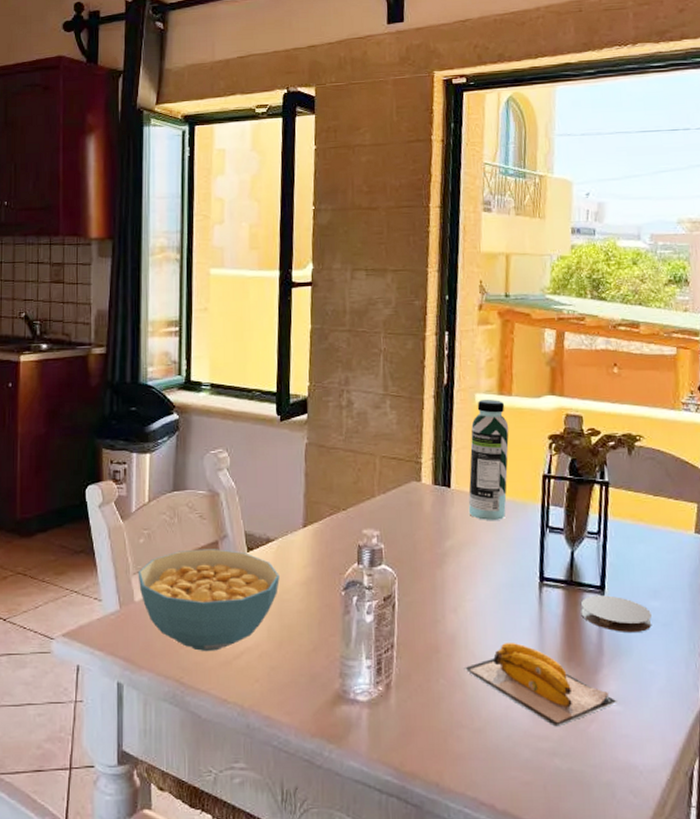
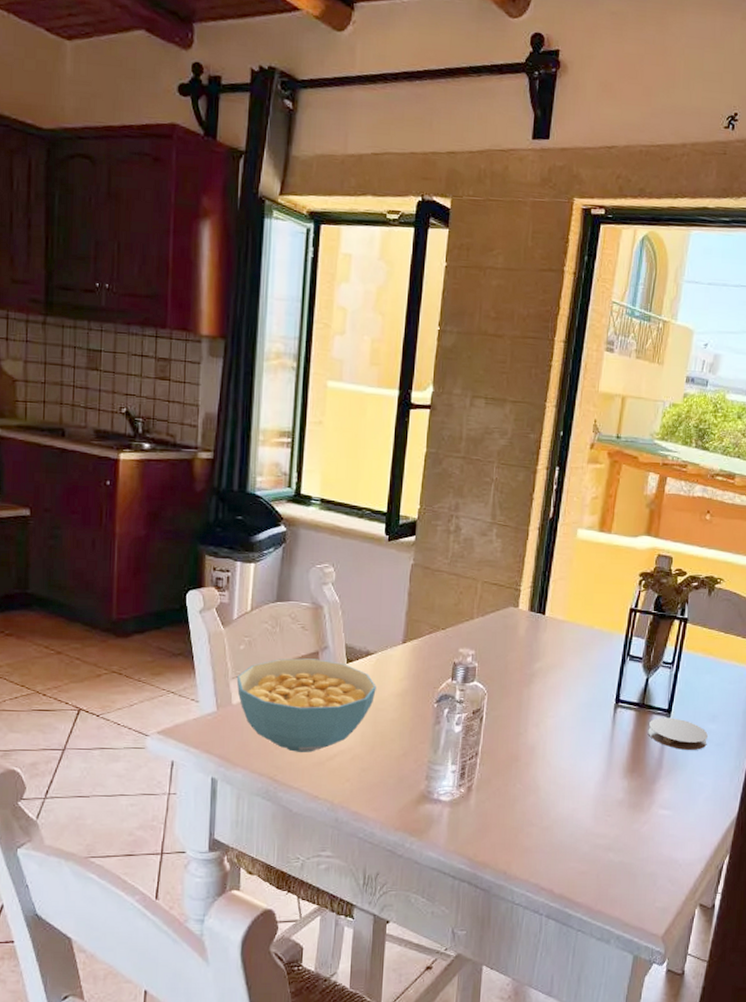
banana: present [463,643,619,727] -> none [539,755,670,827]
water bottle: present [468,400,509,520] -> none [559,535,605,647]

